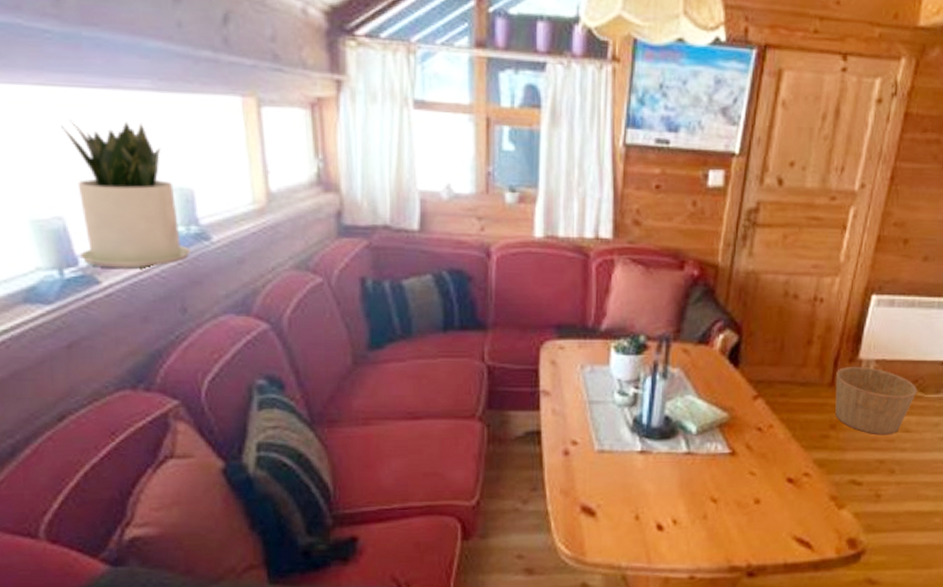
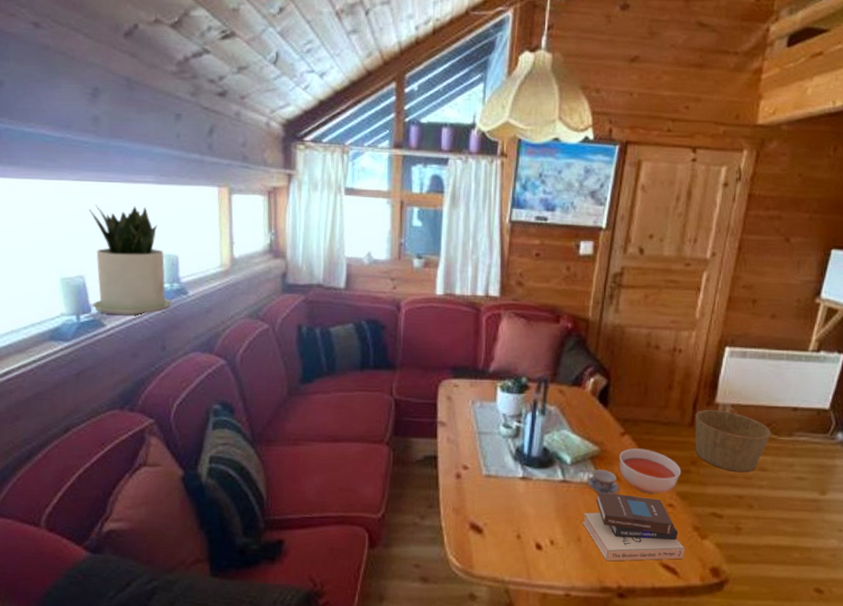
books: none [709,463,822,539] -> present [582,491,686,562]
teacup: none [714,437,751,465] -> present [587,469,620,494]
bowl: none [750,413,819,463] -> present [619,448,681,494]

